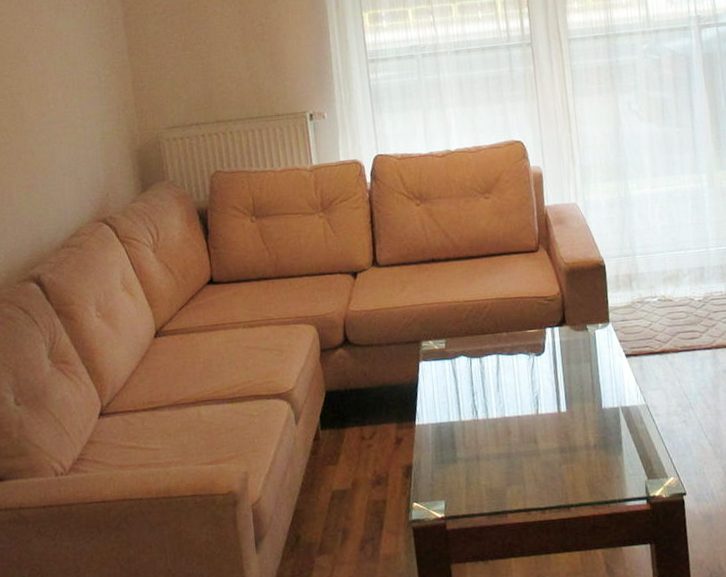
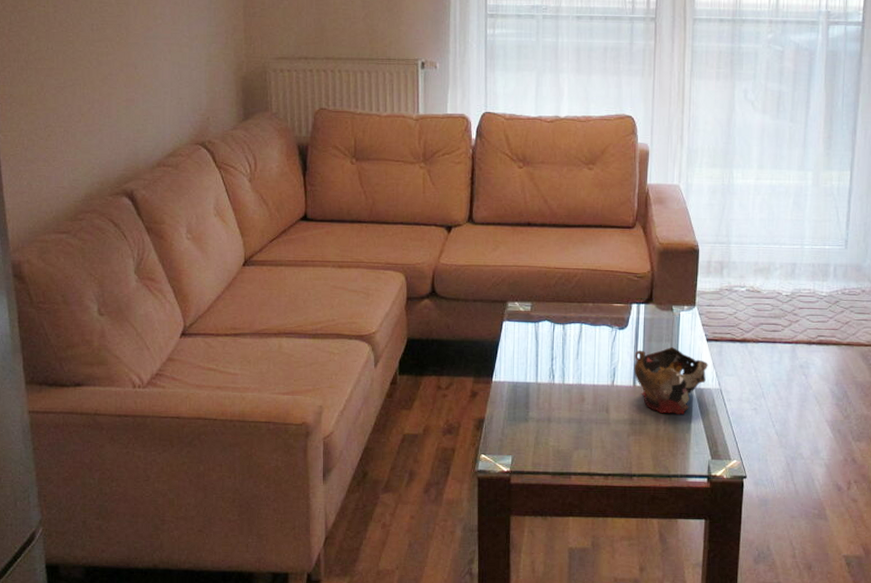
decorative bowl: none [555,367,631,438] -> present [634,347,708,415]

